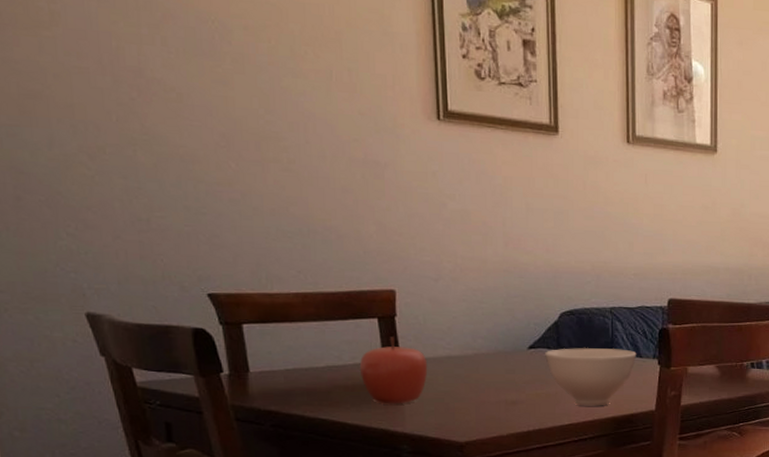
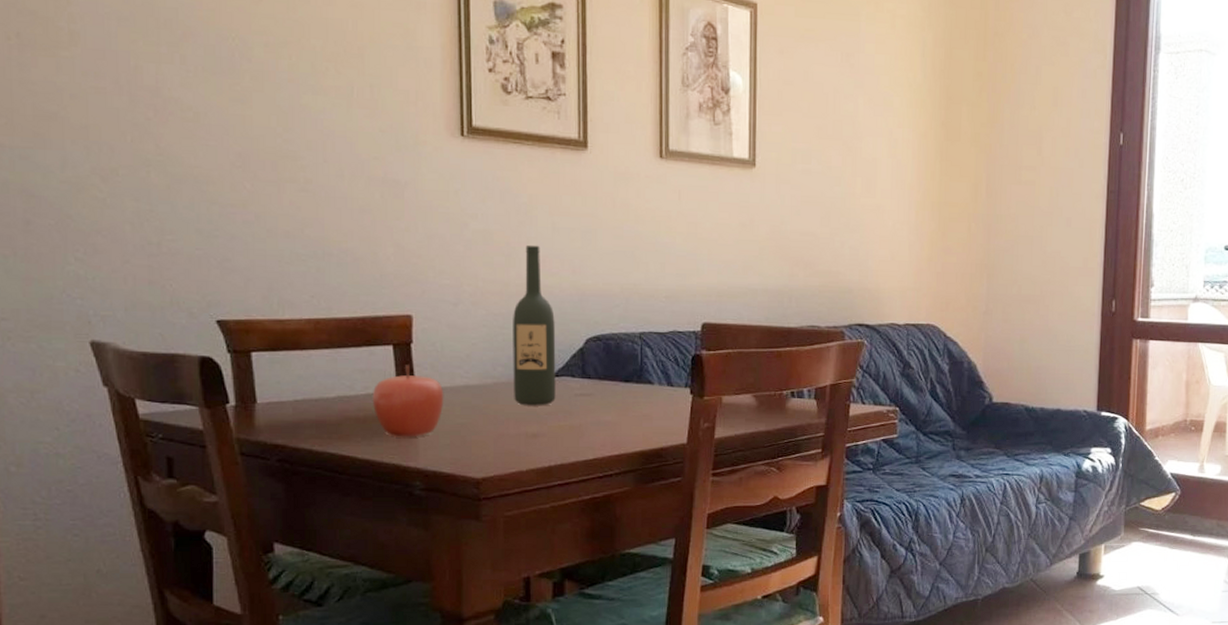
wine bottle: none [491,224,533,376] -> present [513,245,556,406]
bowl: present [545,348,637,406] -> none [569,376,668,439]

